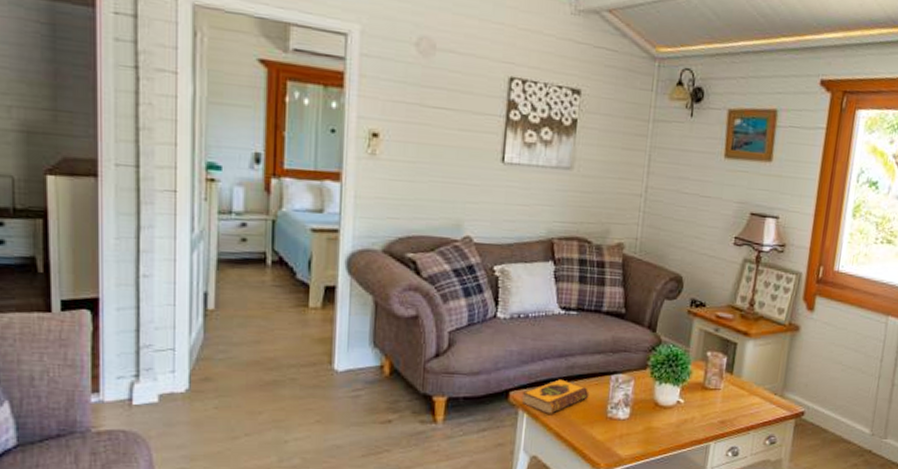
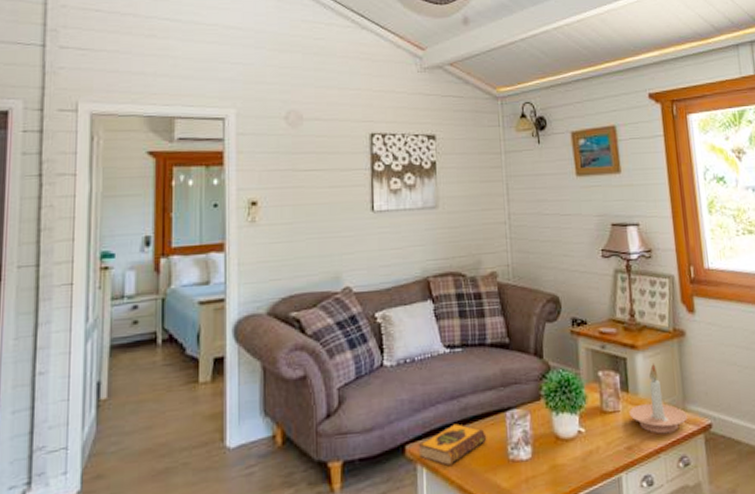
candle holder: none [729,351,784,415] -> present [629,363,688,434]

